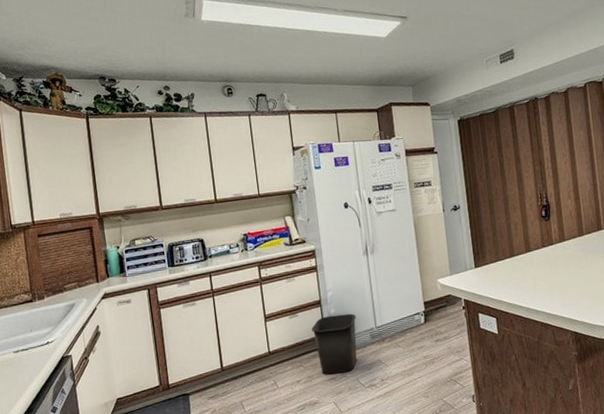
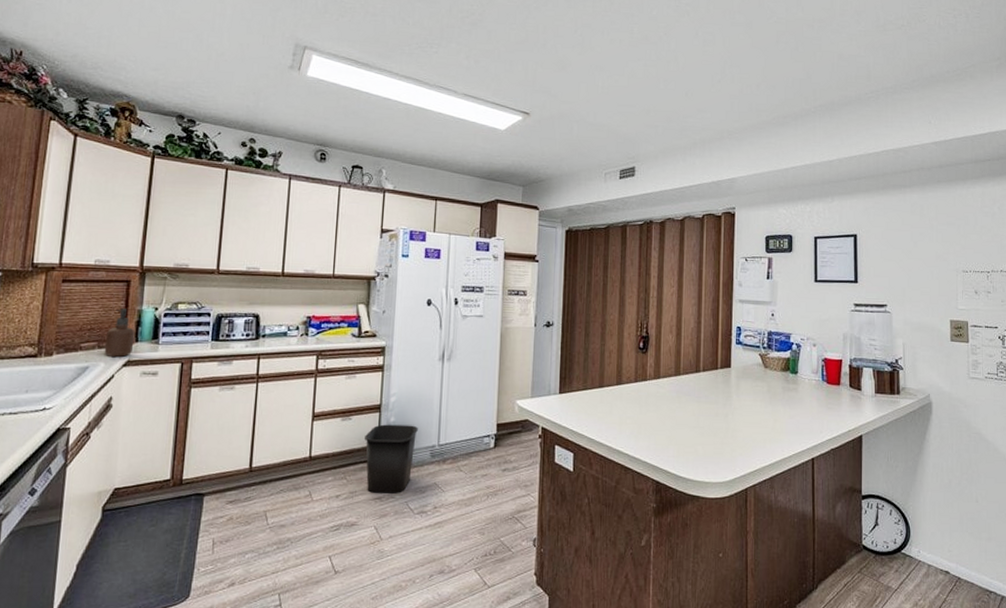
soap dispenser: none [83,251,107,293] -> present [104,309,135,357]

